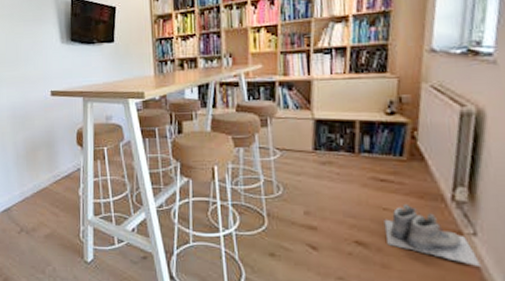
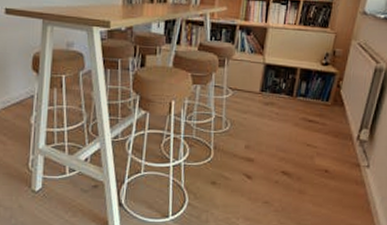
boots: present [384,203,482,266] -> none [305,141,369,191]

